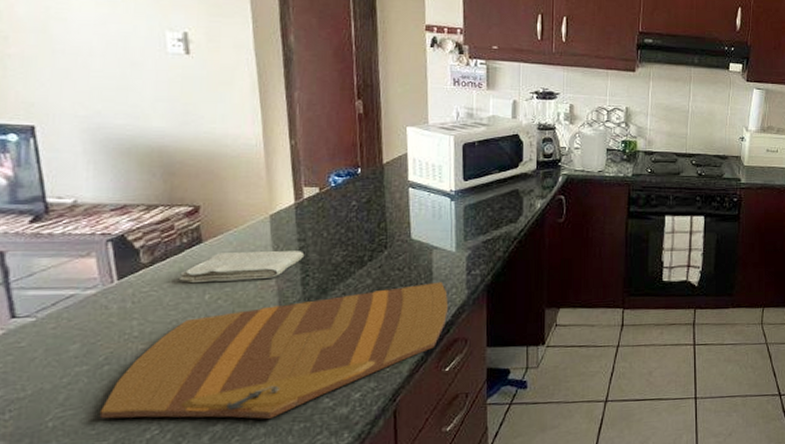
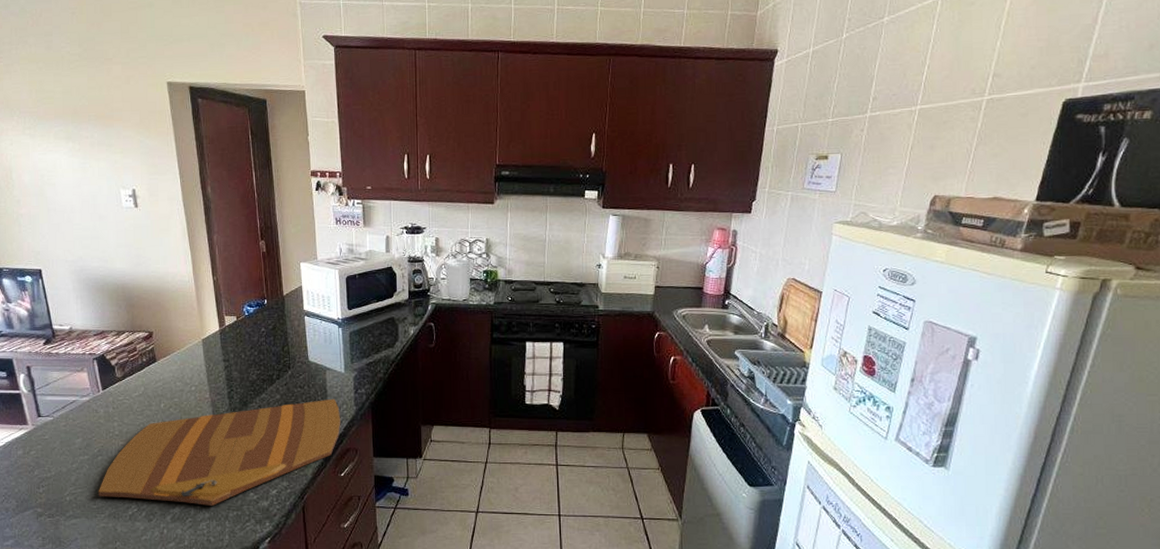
washcloth: present [180,250,305,282] -> none [143,369,229,393]

